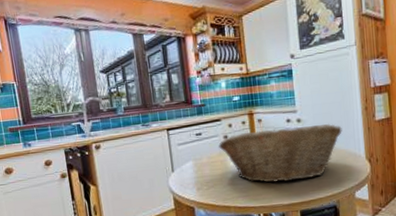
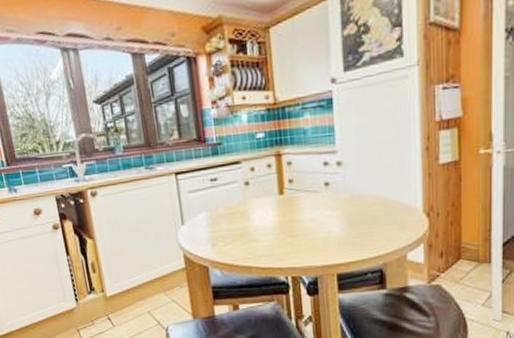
fruit basket: present [218,123,342,183] -> none [238,167,395,240]

